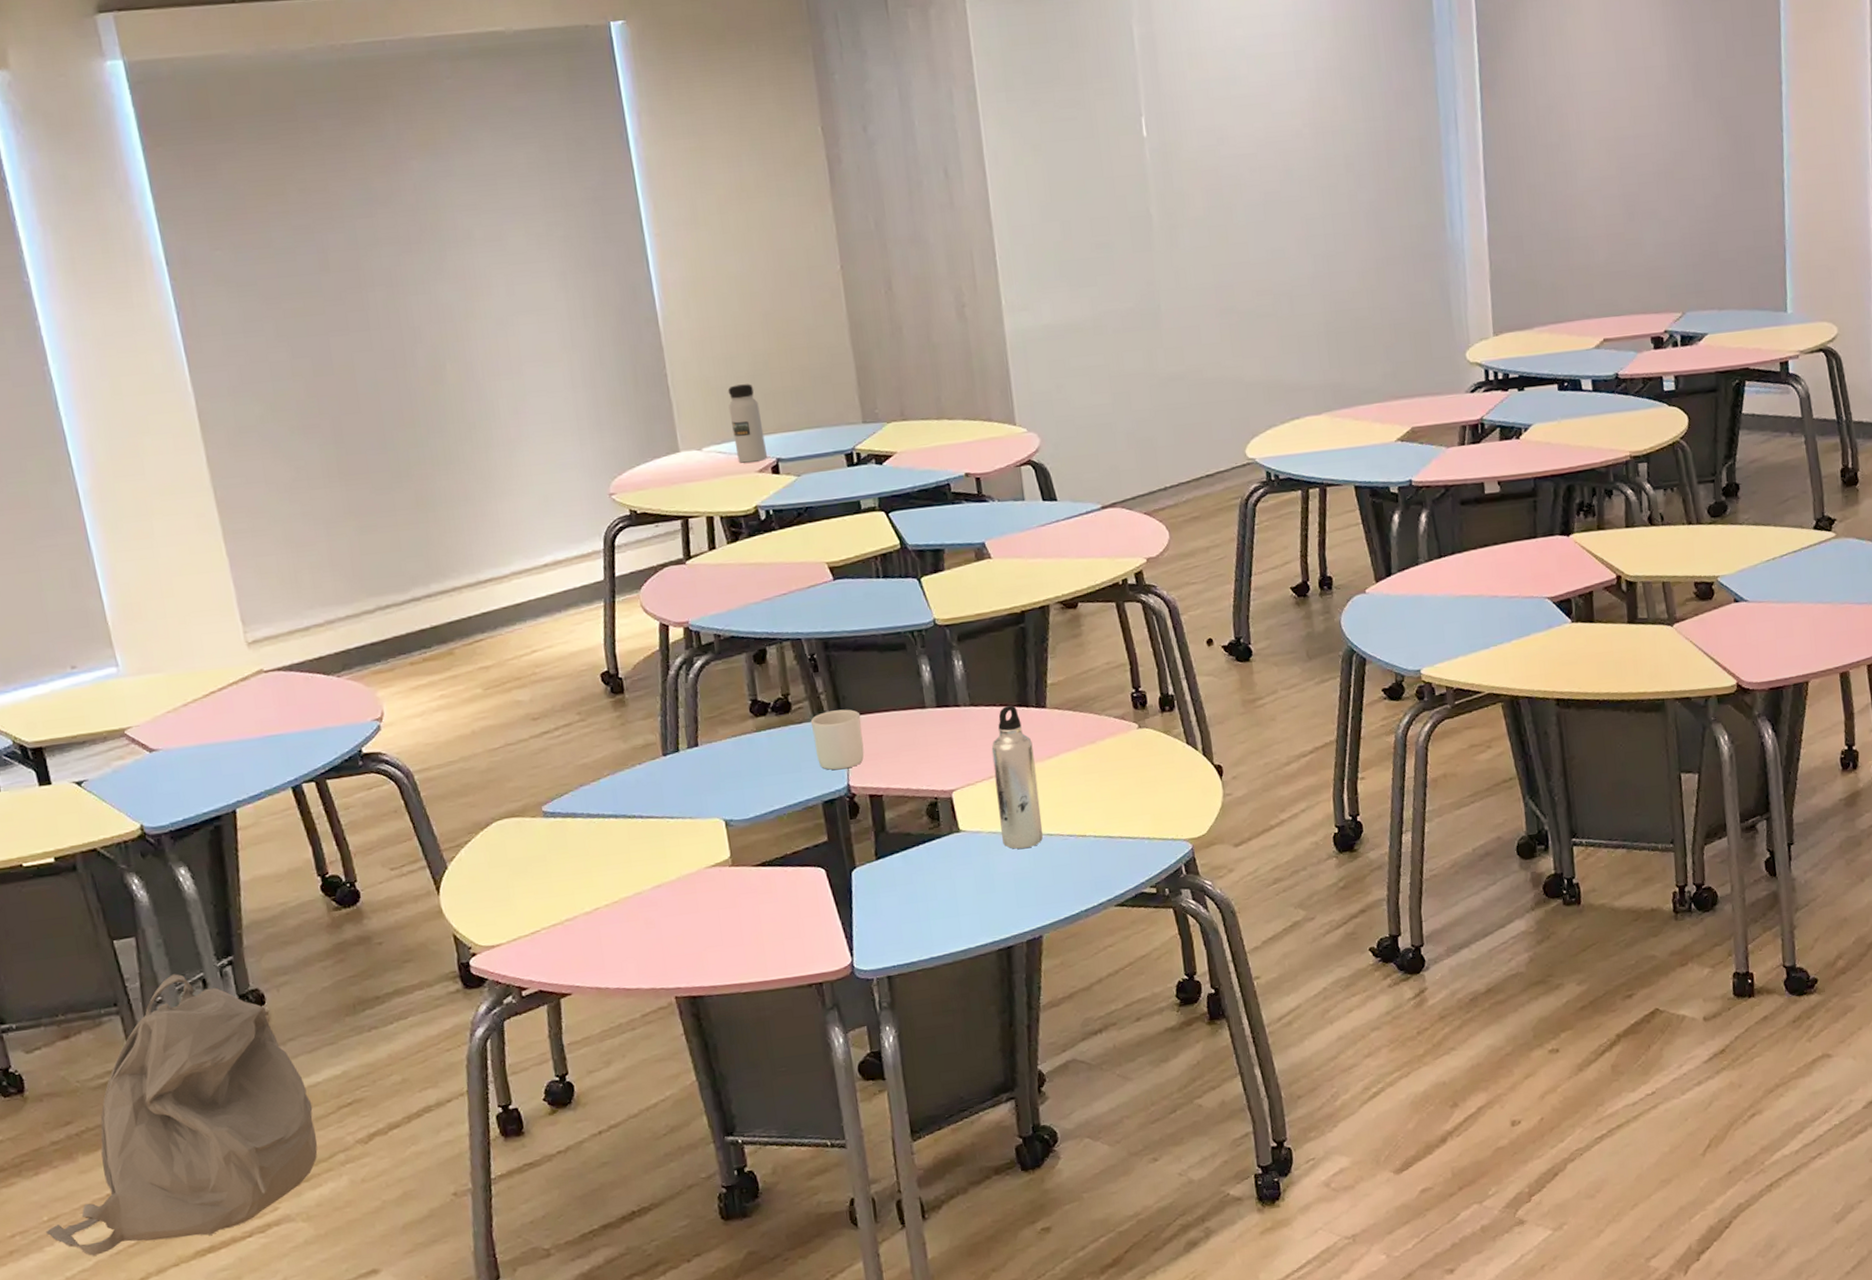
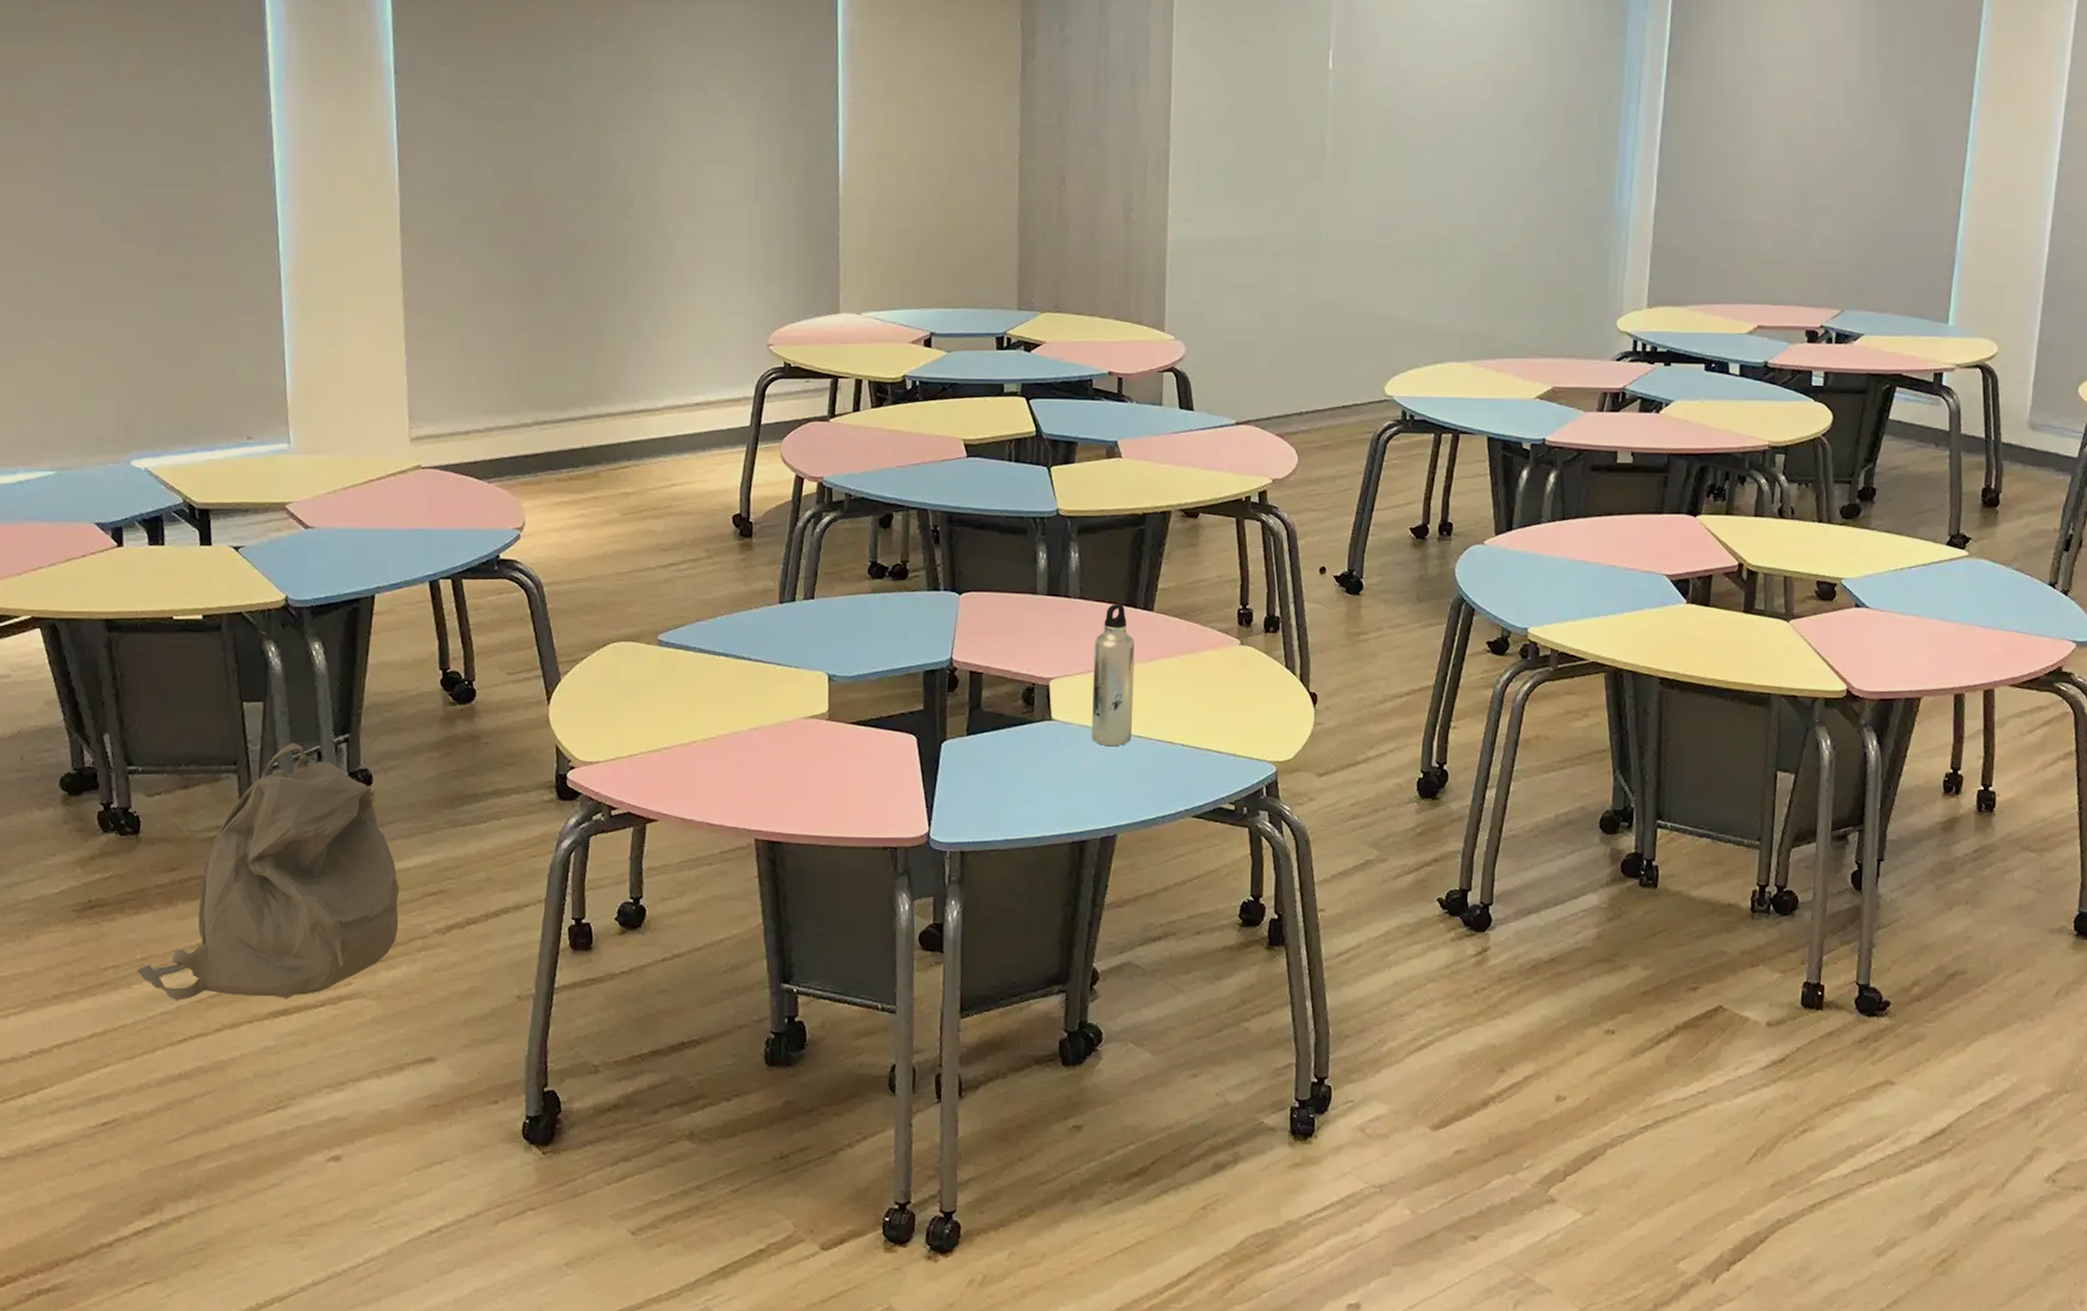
water bottle: present [728,384,768,463] -> none [892,257,923,333]
mug: present [810,709,864,770] -> none [924,583,973,642]

